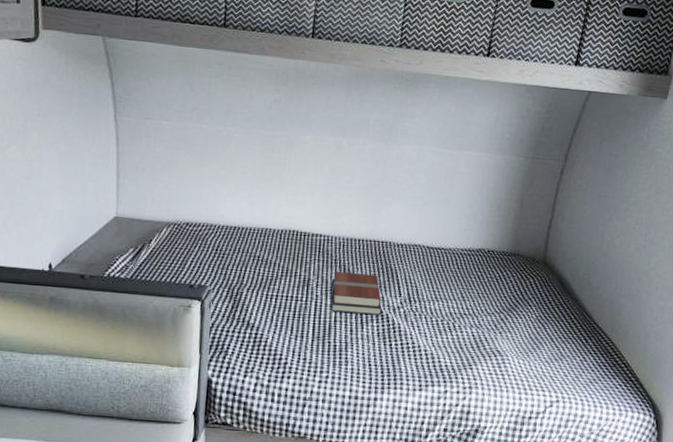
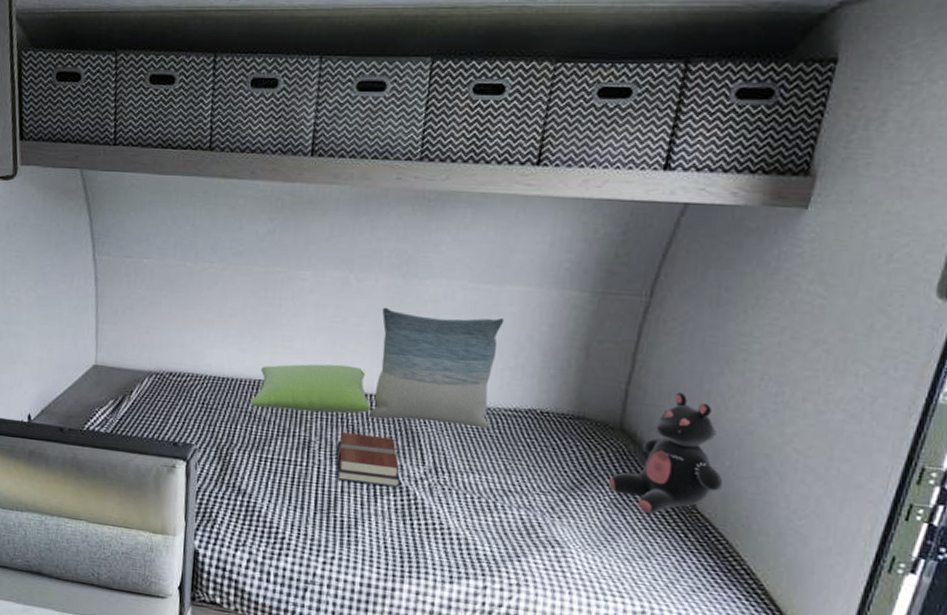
pillow: none [259,214,360,256] -> present [251,364,372,414]
pillow: none [357,167,462,265] -> present [368,307,505,429]
stuffed animal: none [535,234,610,326] -> present [609,392,722,514]

